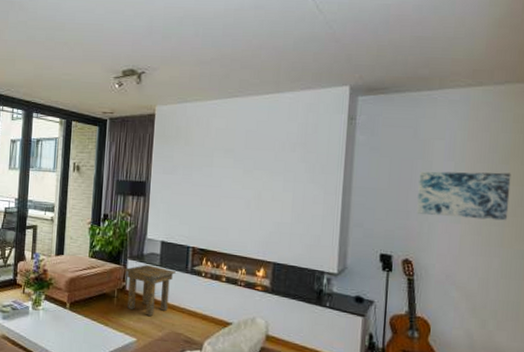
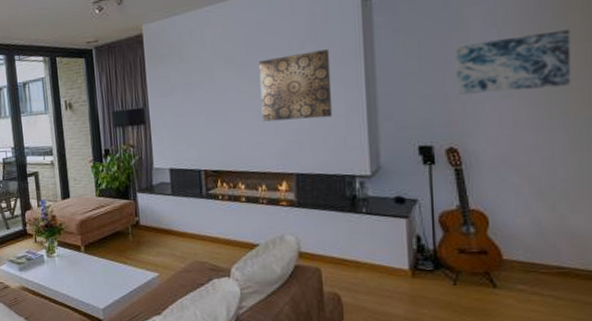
side table: present [124,264,176,317] -> none [135,195,190,249]
wall art: none [250,155,316,216] -> present [259,49,333,122]

